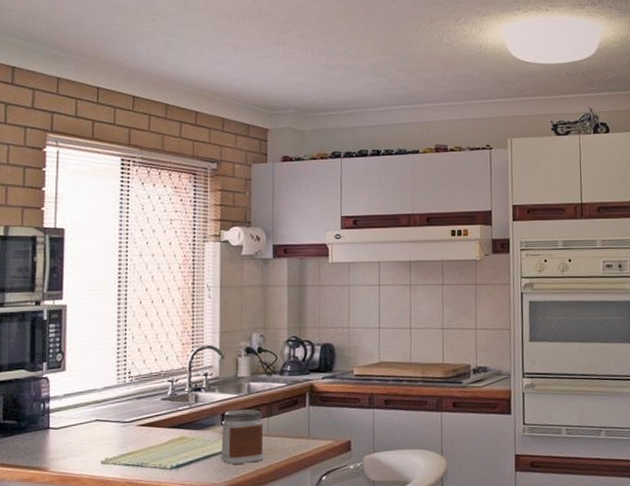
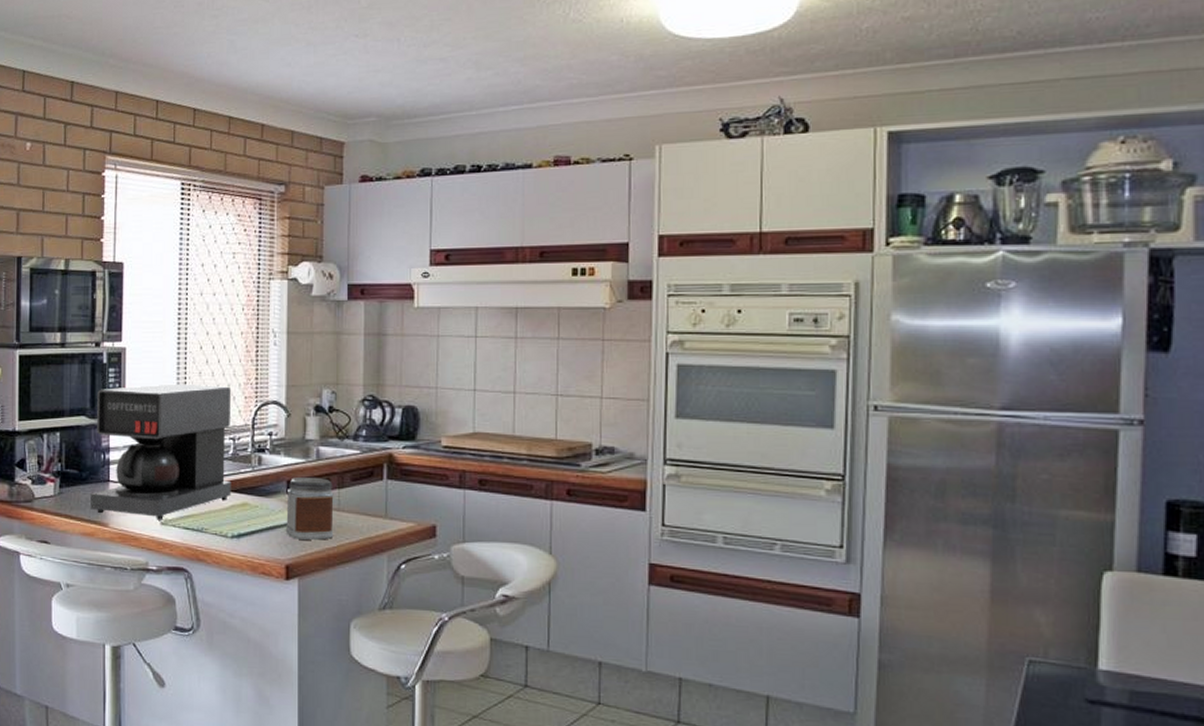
coffee maker: none [29,334,170,460] -> present [91,383,232,520]

